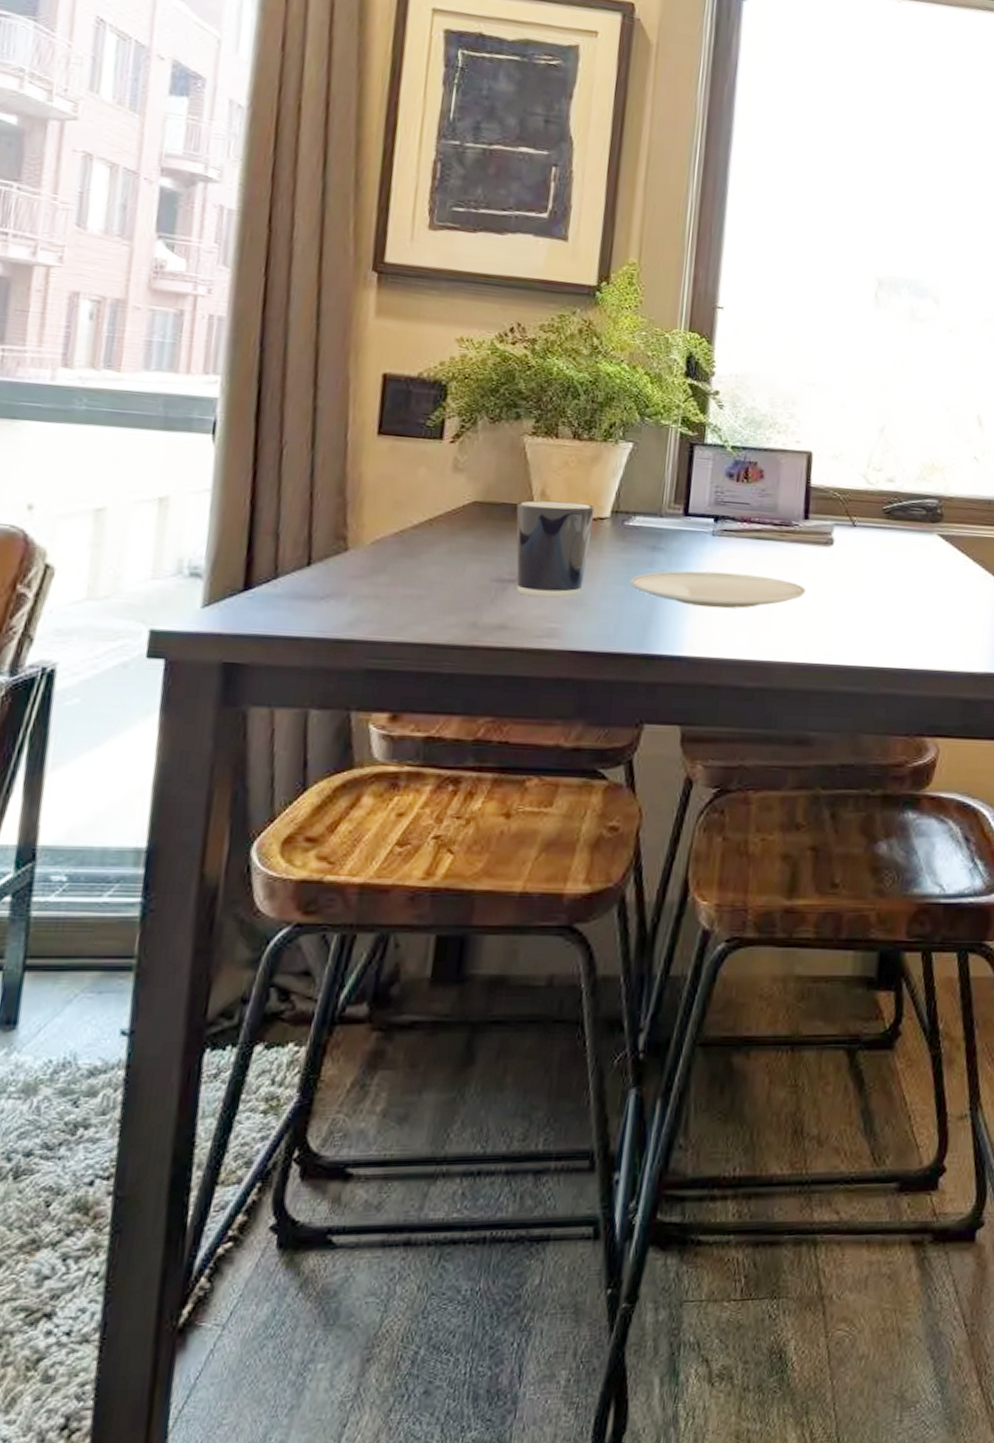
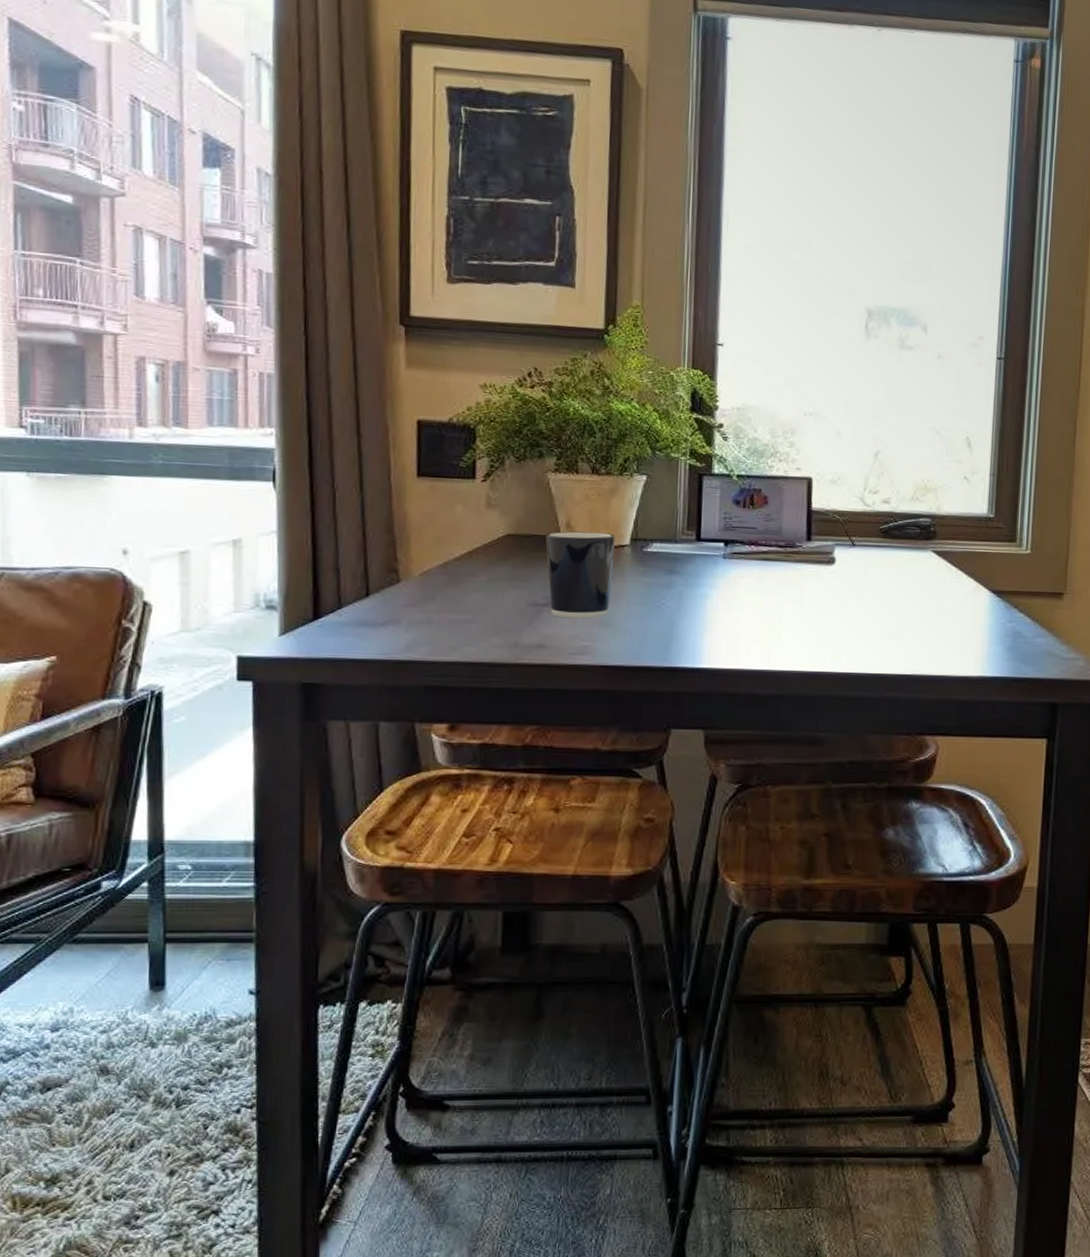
plate: present [630,570,806,609] -> none [651,591,811,624]

